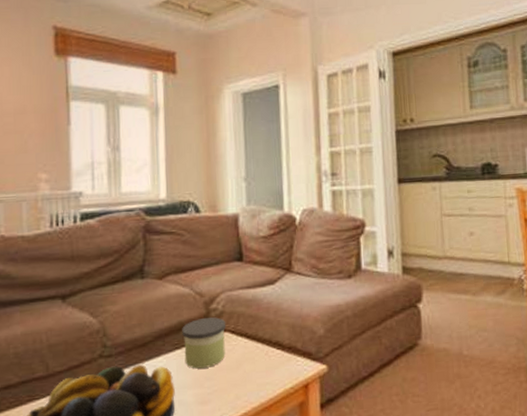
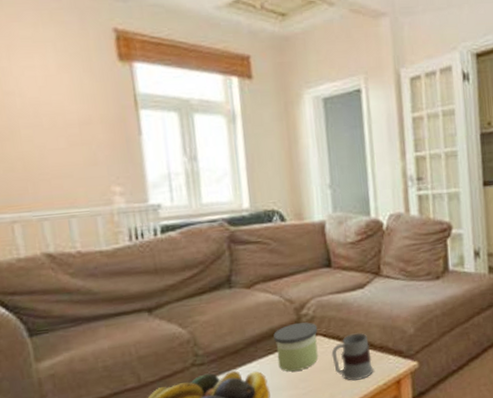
mug: none [239,331,281,383] -> present [331,332,374,382]

